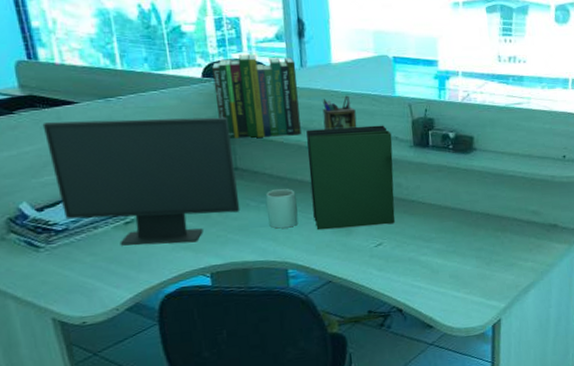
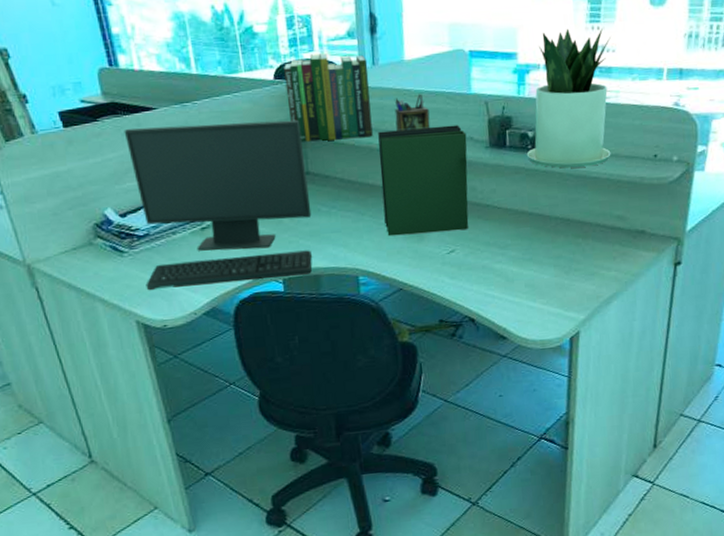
computer keyboard: none [63,244,241,286] -> present [145,250,312,290]
mug: present [265,188,298,229] -> none [336,192,369,235]
planter: none [448,40,525,167] -> present [526,28,611,168]

